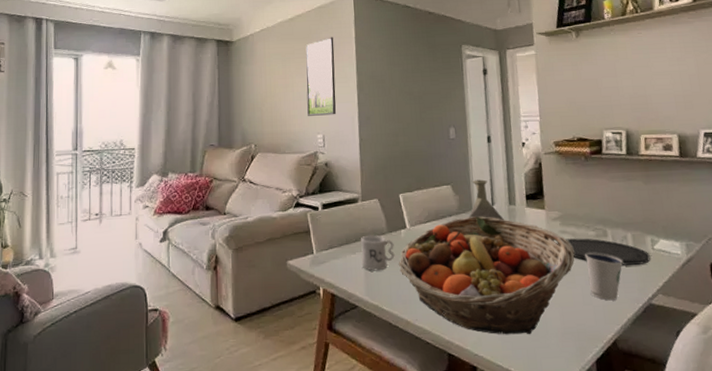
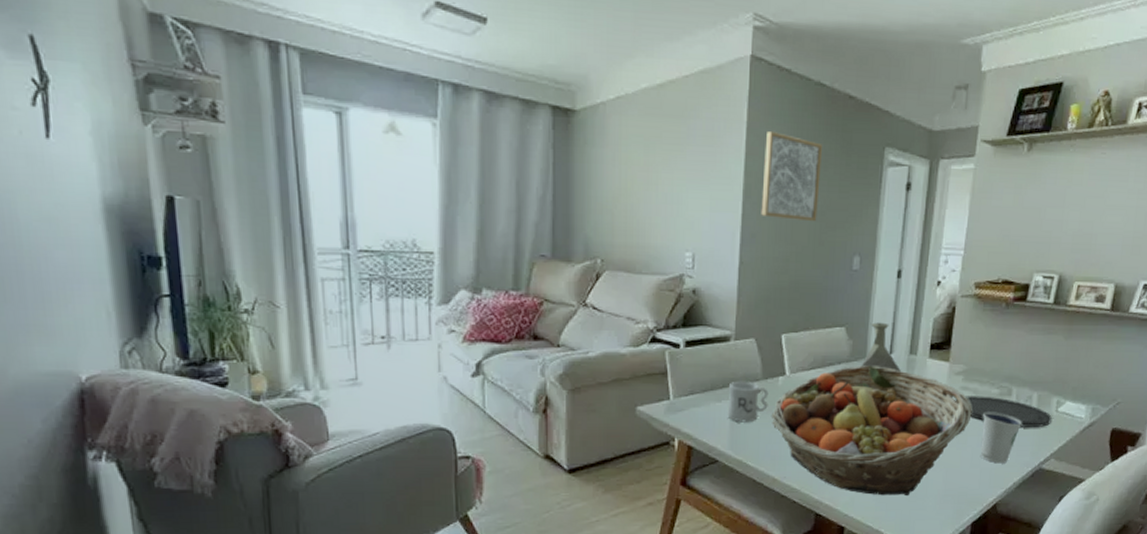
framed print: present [305,37,336,116] -> none [674,117,718,228]
wall art: none [370,41,416,105] -> present [761,130,822,222]

